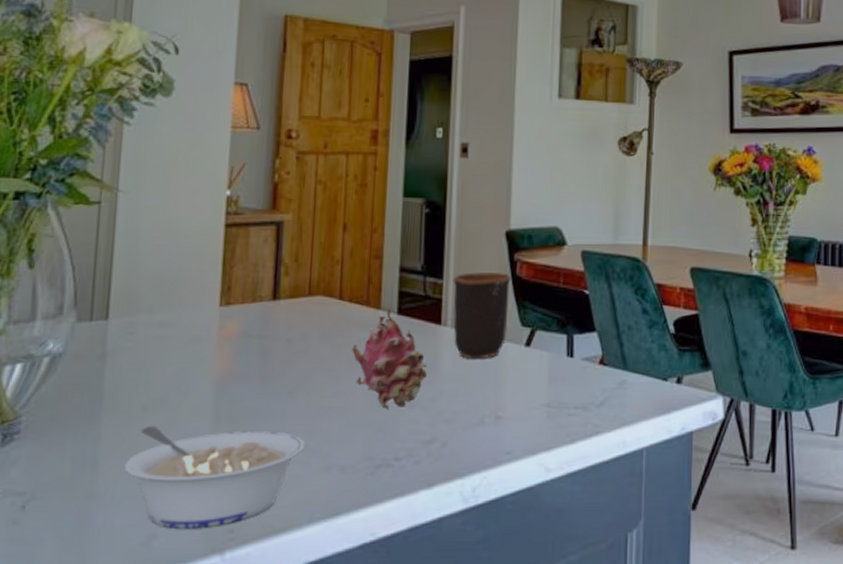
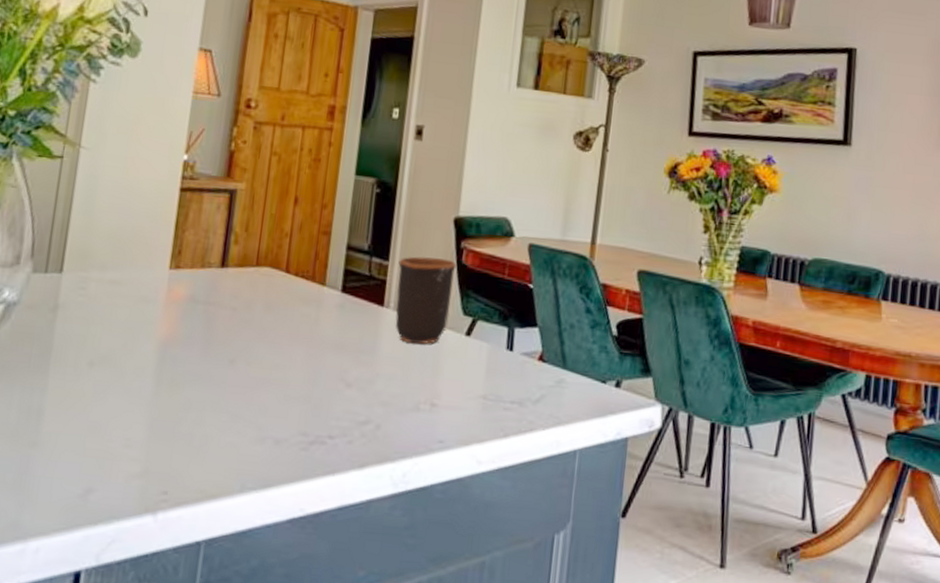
legume: present [123,425,305,529] -> none [66,381,242,488]
fruit: present [352,309,427,409] -> none [294,286,367,386]

